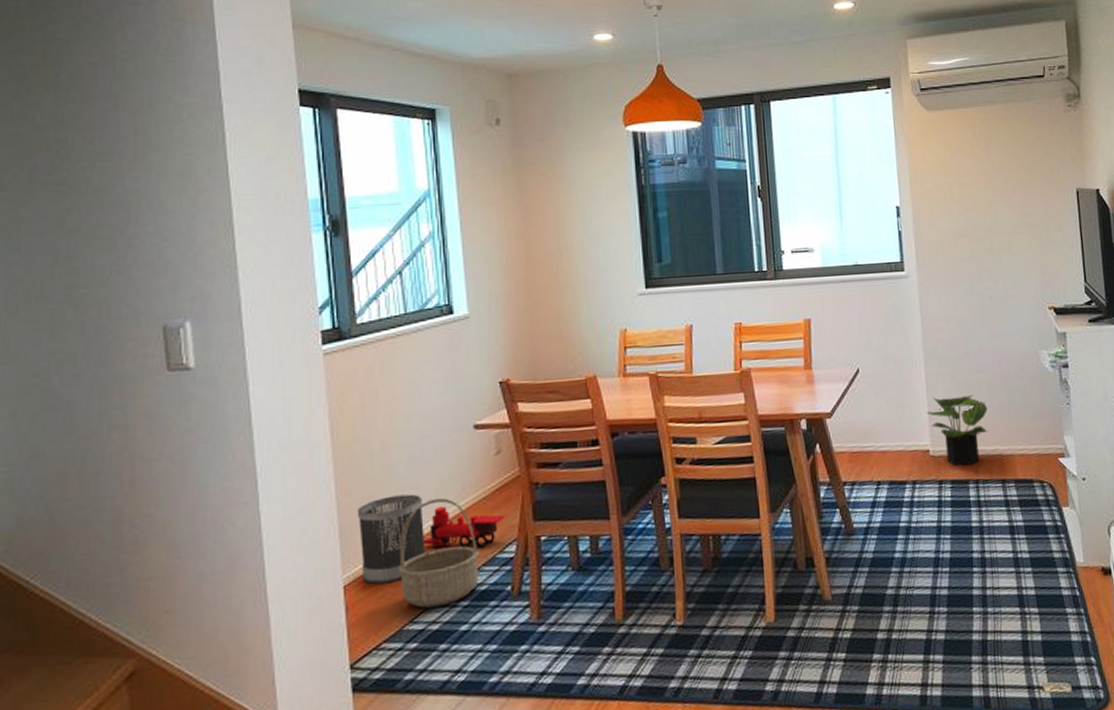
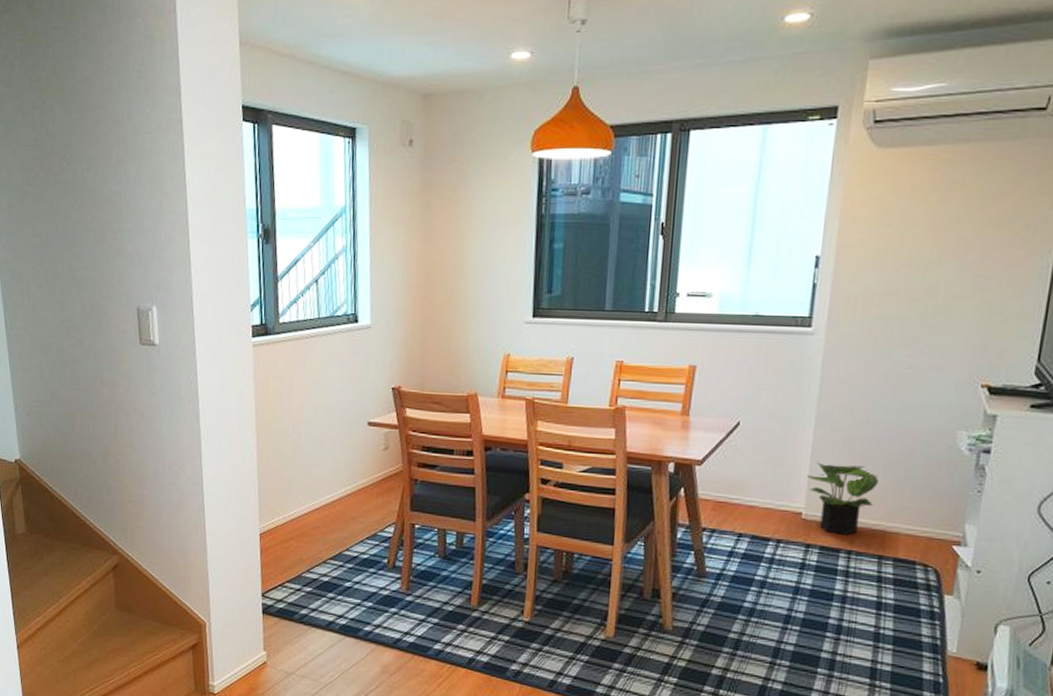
wastebasket: present [357,494,427,584] -> none [272,470,323,538]
basket: present [398,497,479,608] -> none [300,477,364,564]
toy train: present [423,507,504,549] -> none [321,485,387,526]

